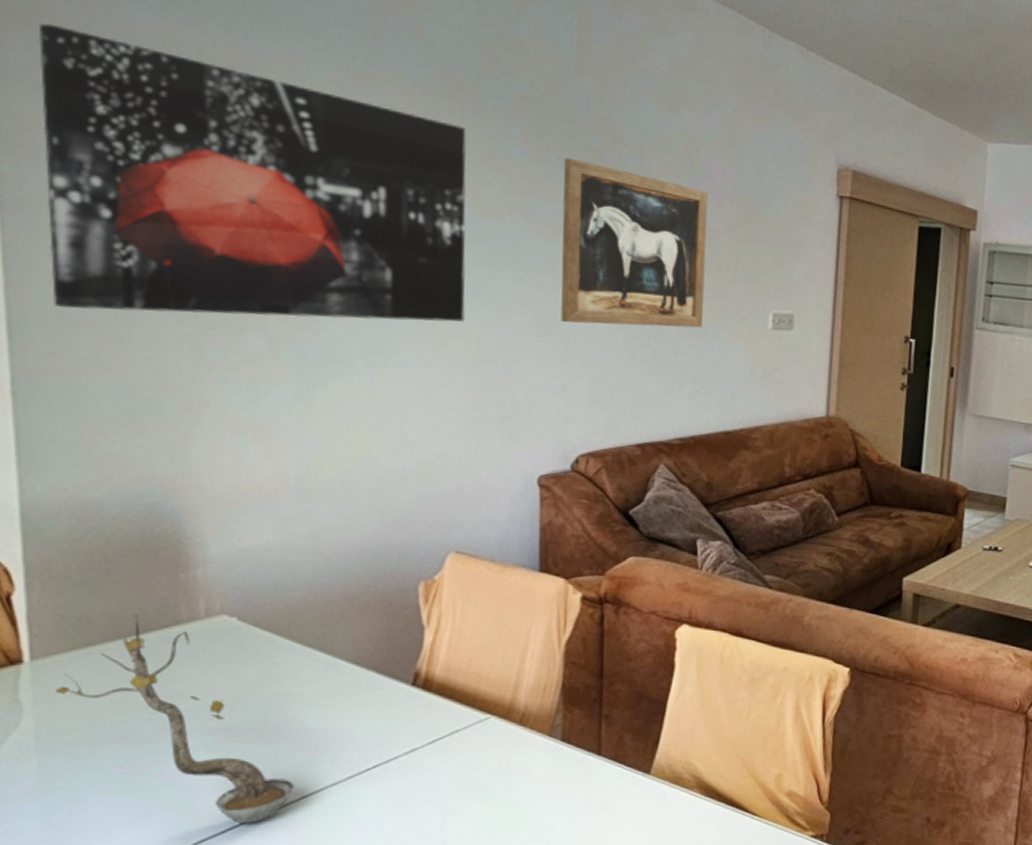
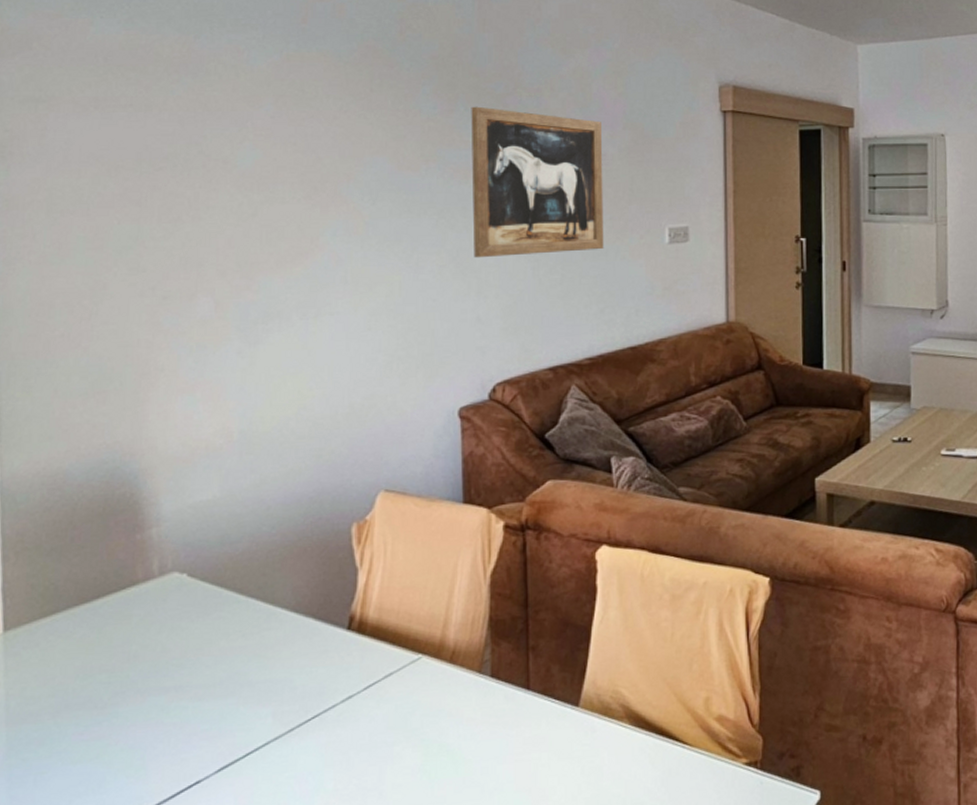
wall art: present [39,22,467,322] -> none [28,47,388,294]
plant: present [56,614,295,823] -> none [25,577,240,786]

